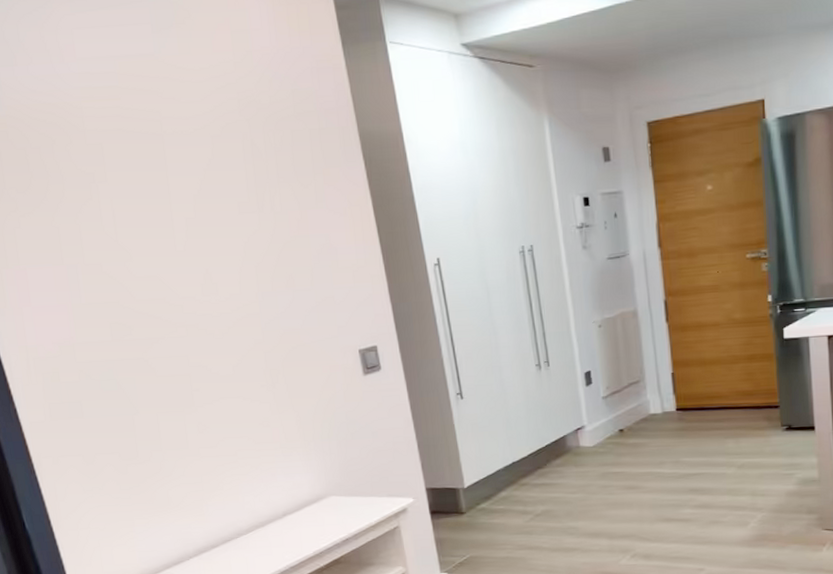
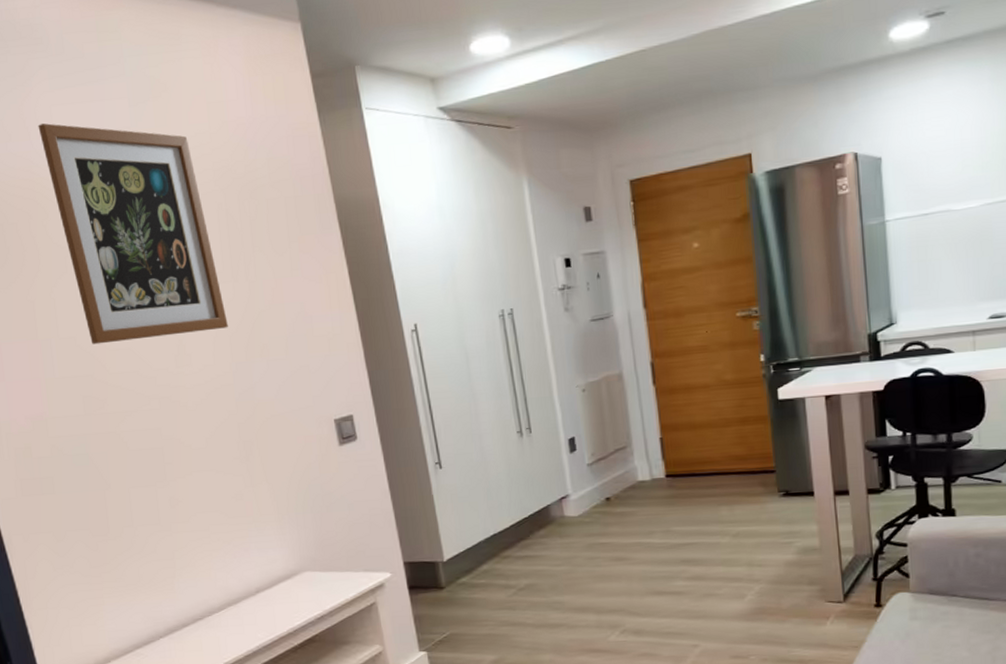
wall art: none [59,46,254,272] -> present [38,123,228,345]

